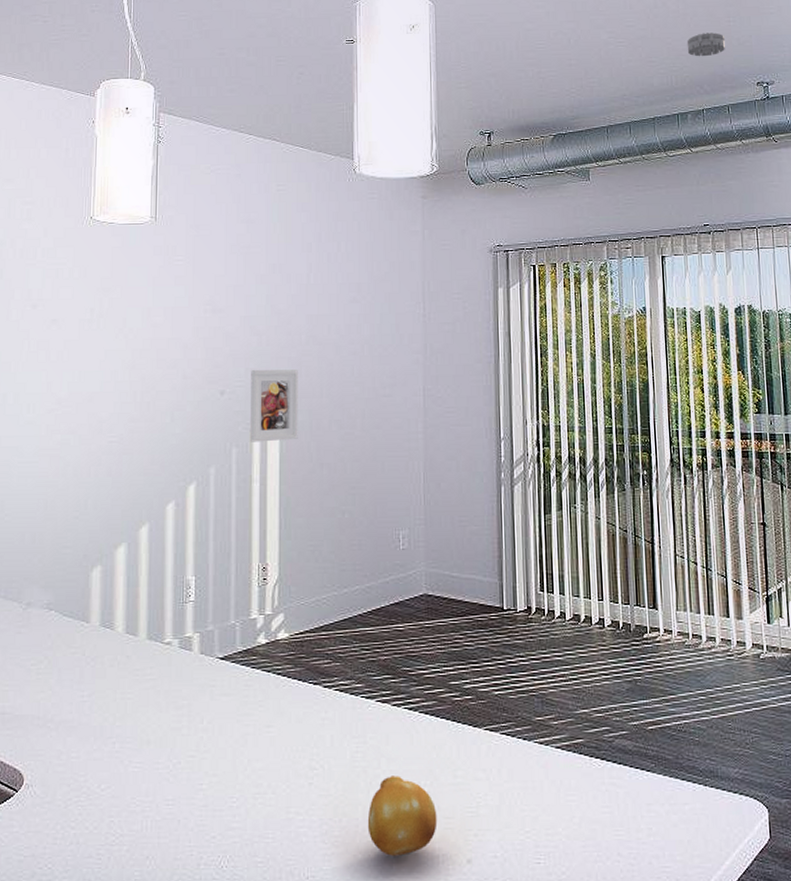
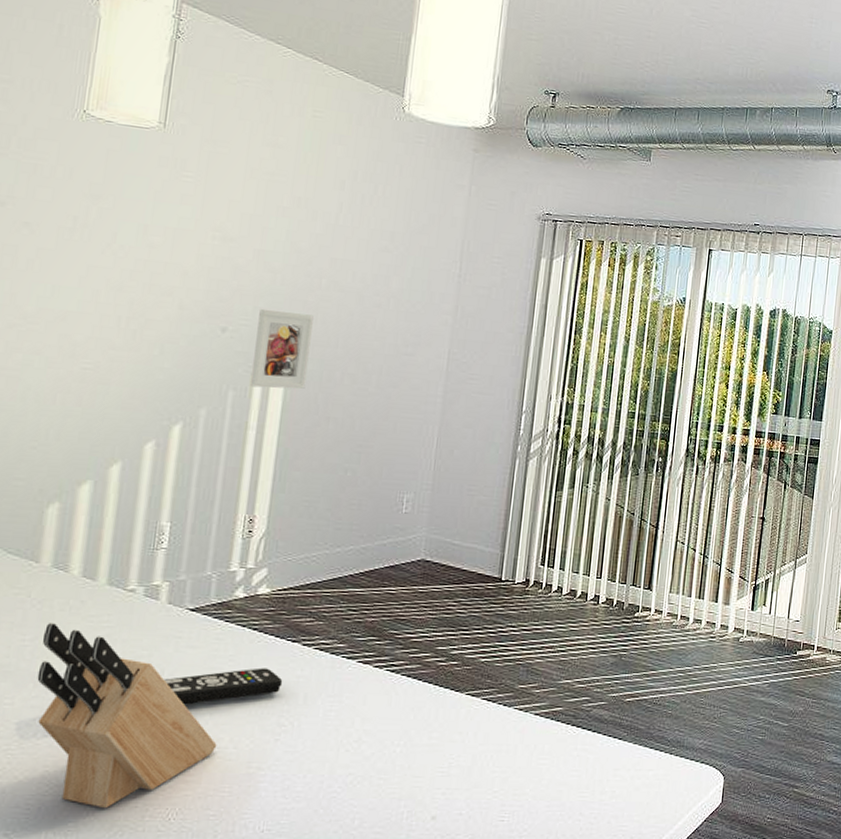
knife block: none [97,679,257,858] -> present [37,623,217,809]
remote control: none [204,712,310,752] -> present [163,668,283,705]
fruit: present [367,776,438,857] -> none [332,735,407,813]
smoke detector: present [686,32,726,57] -> none [766,29,805,55]

